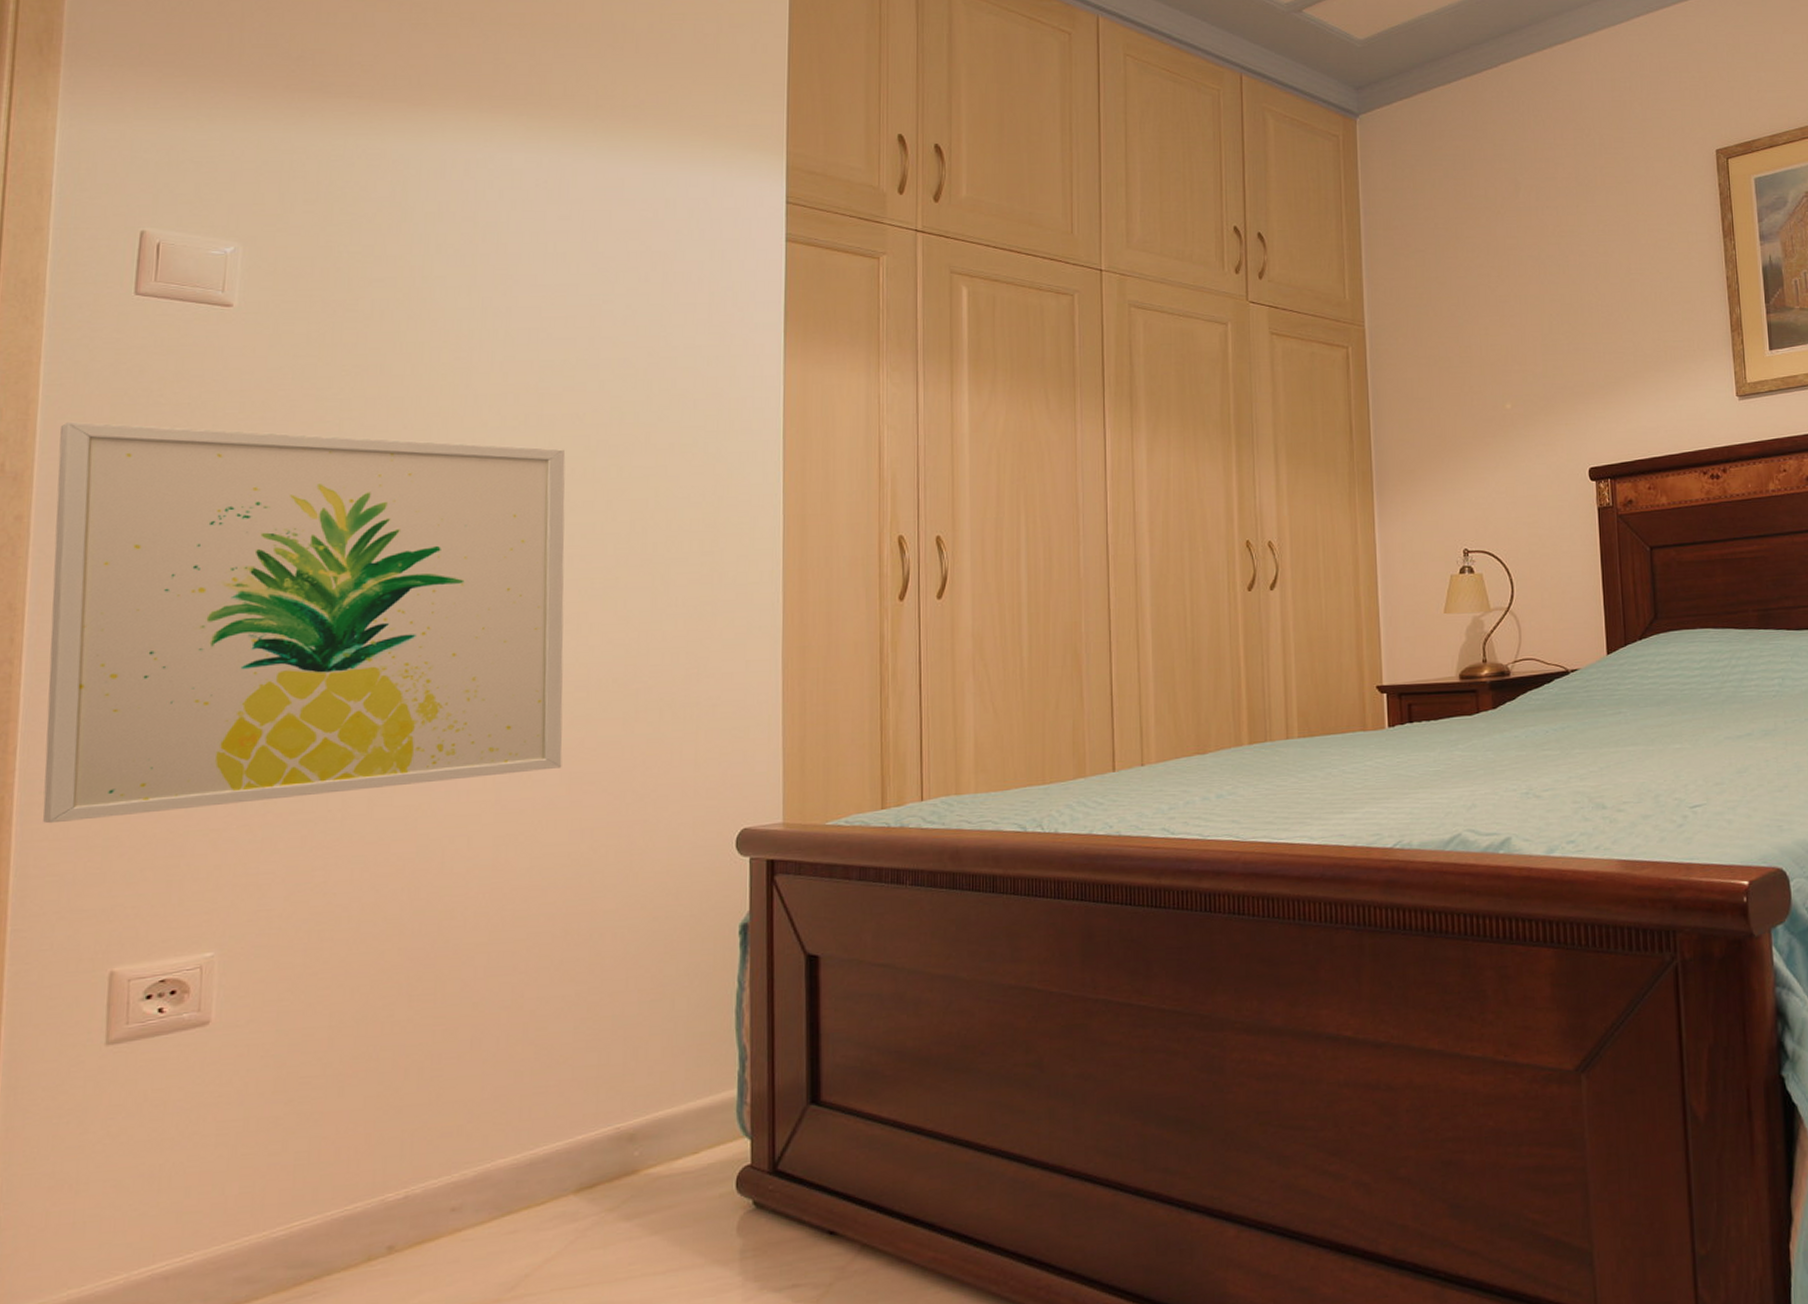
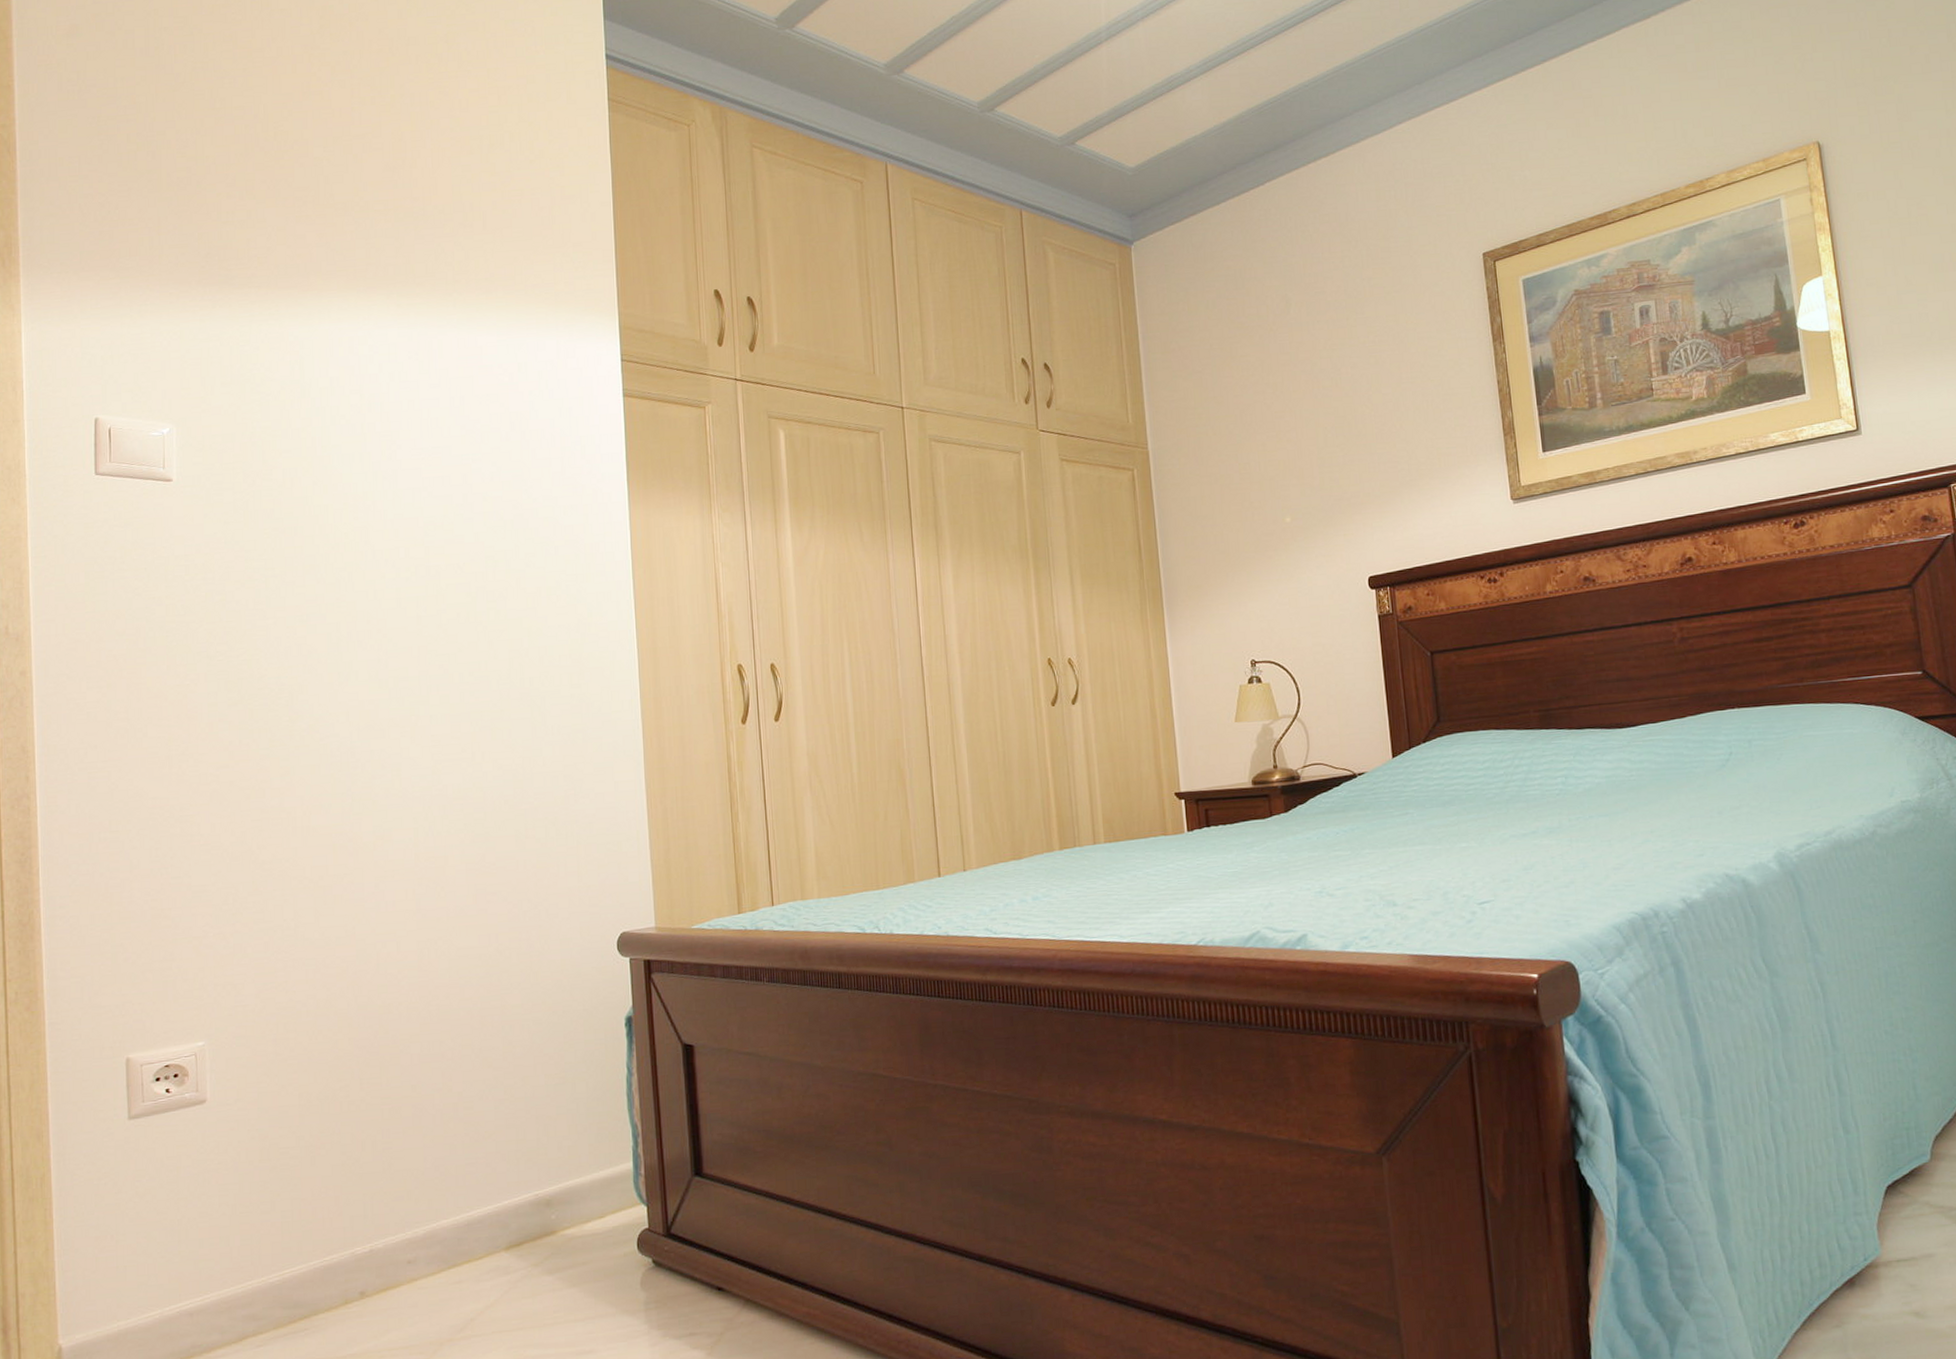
wall art: present [43,421,566,824] -> none [47,588,468,934]

